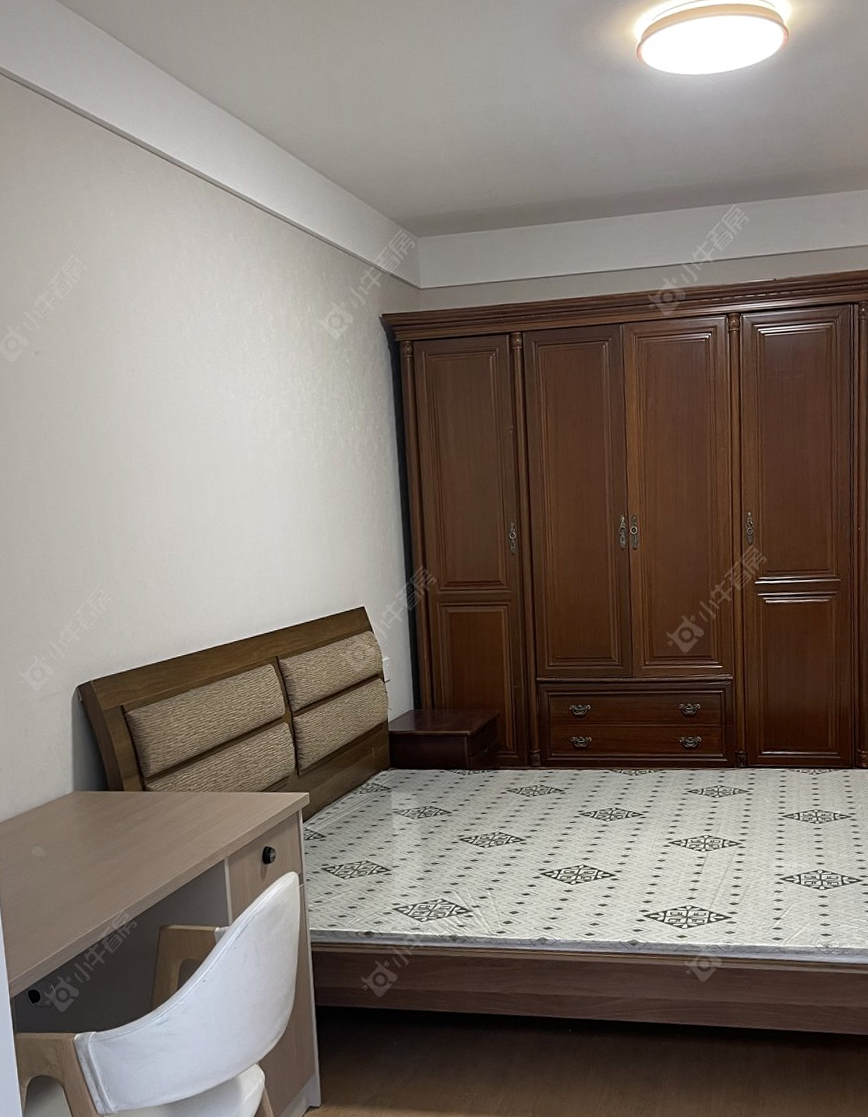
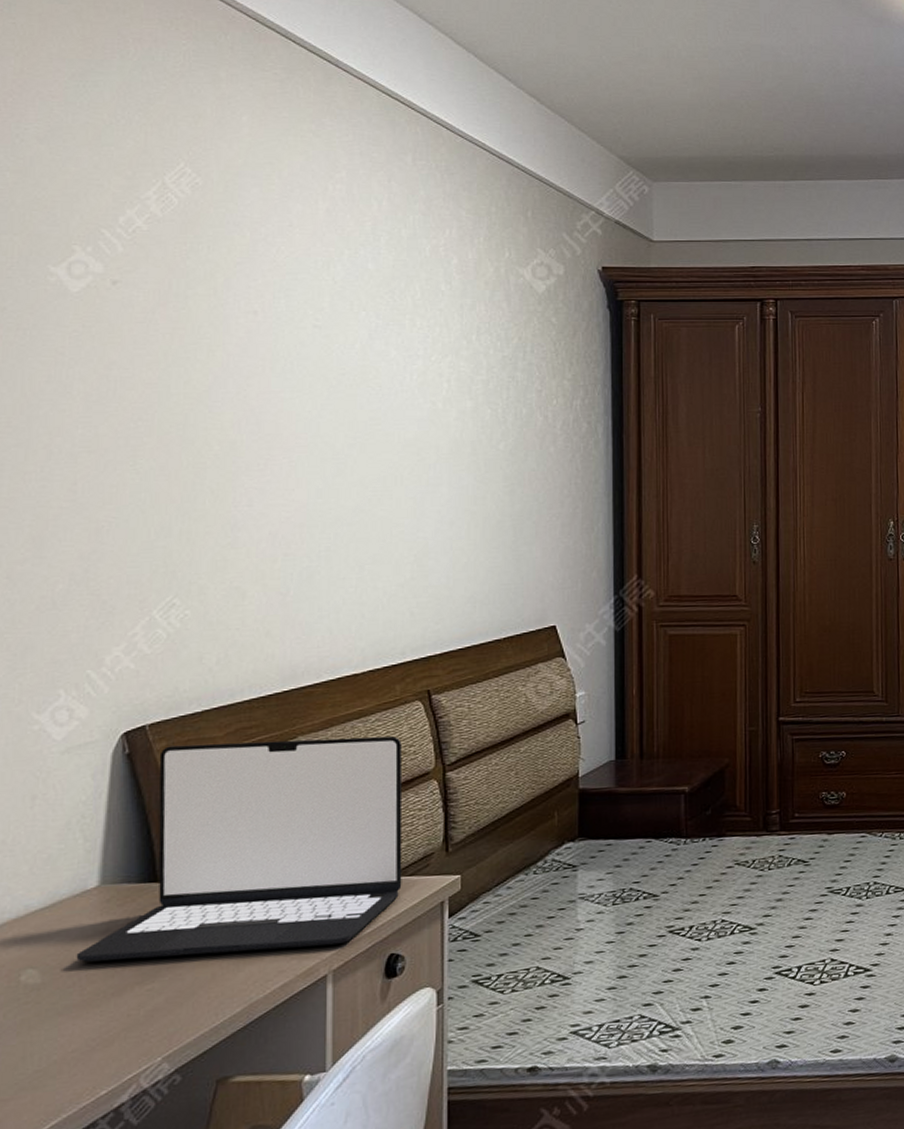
laptop: none [64,690,269,844] -> present [76,736,403,963]

